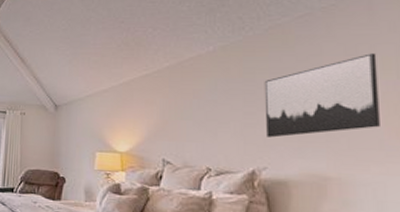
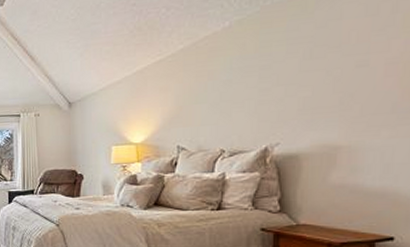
wall art: present [264,53,380,138] -> none [280,11,399,113]

